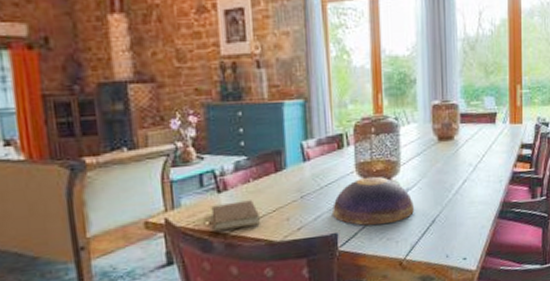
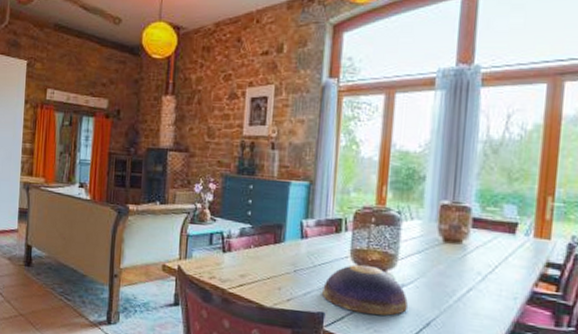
book: present [197,200,260,231] -> none [202,262,255,289]

